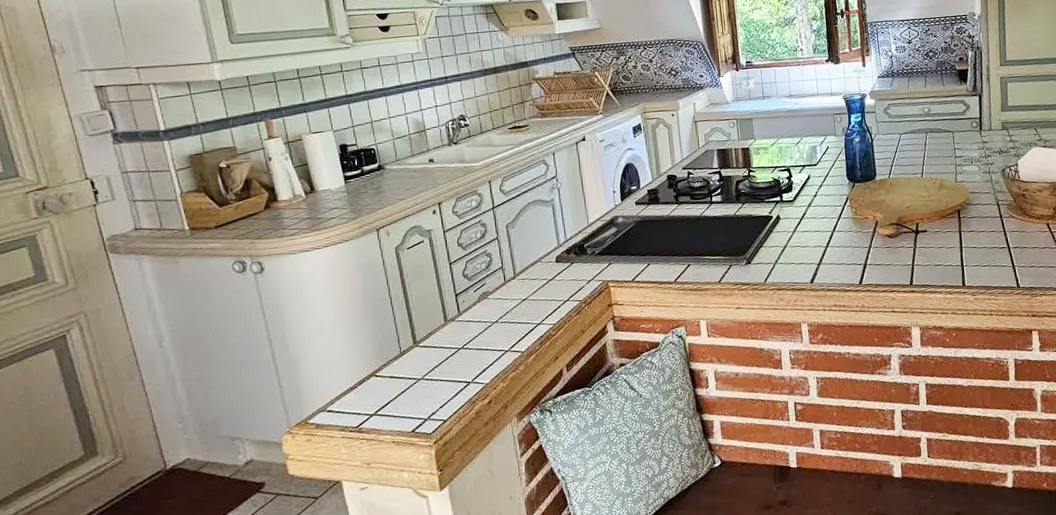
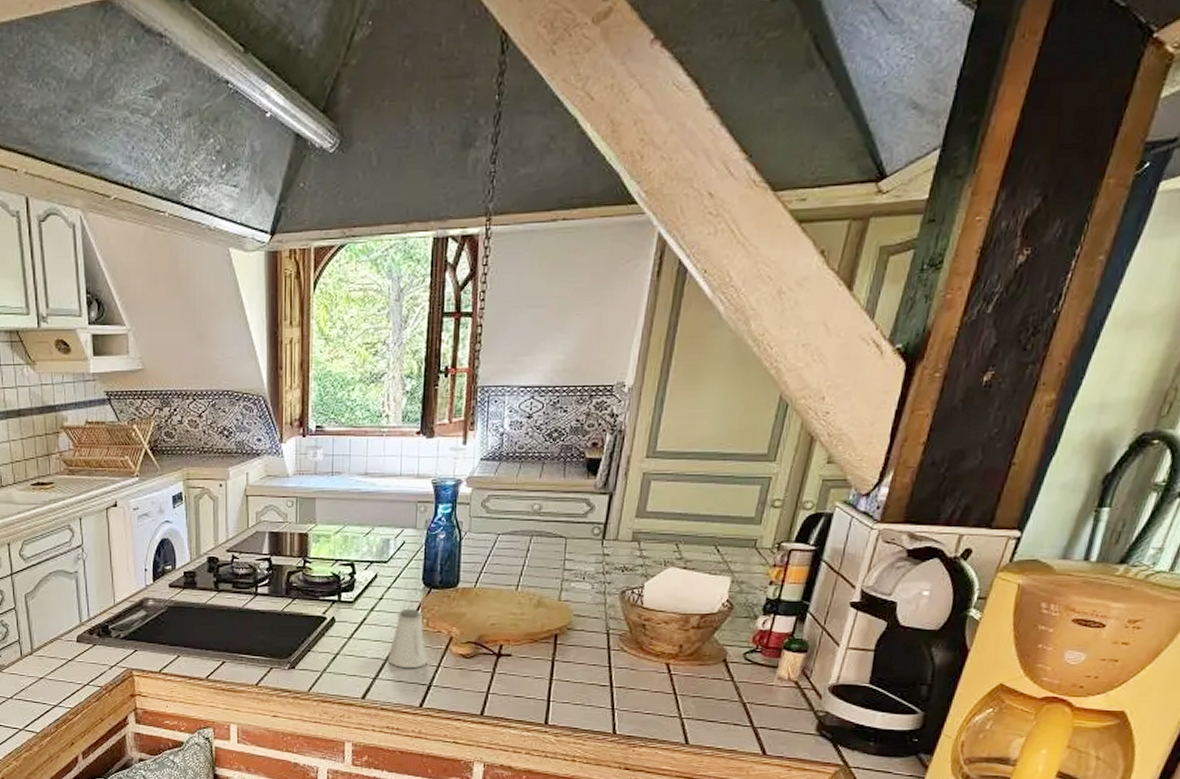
saltshaker: none [827,201,860,252] -> present [387,608,427,668]

